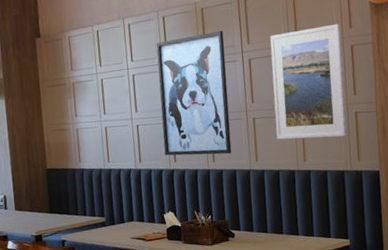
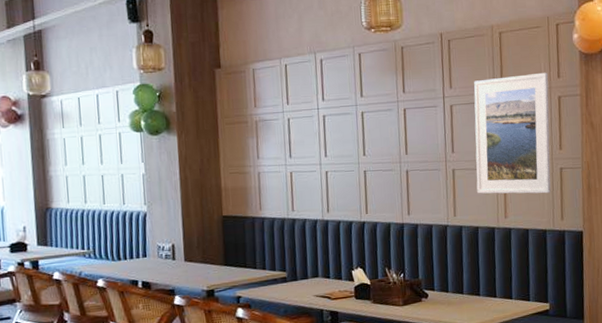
wall art: present [156,30,232,156] -> none [350,72,429,208]

